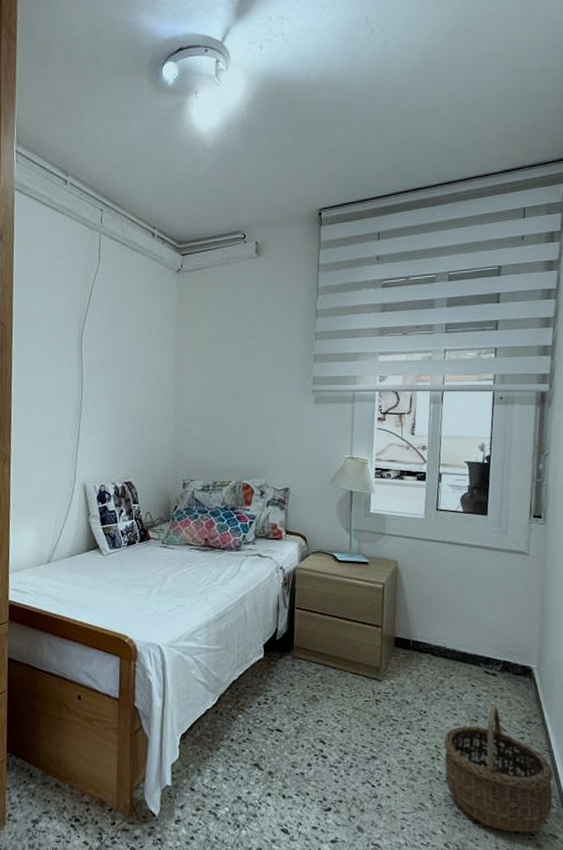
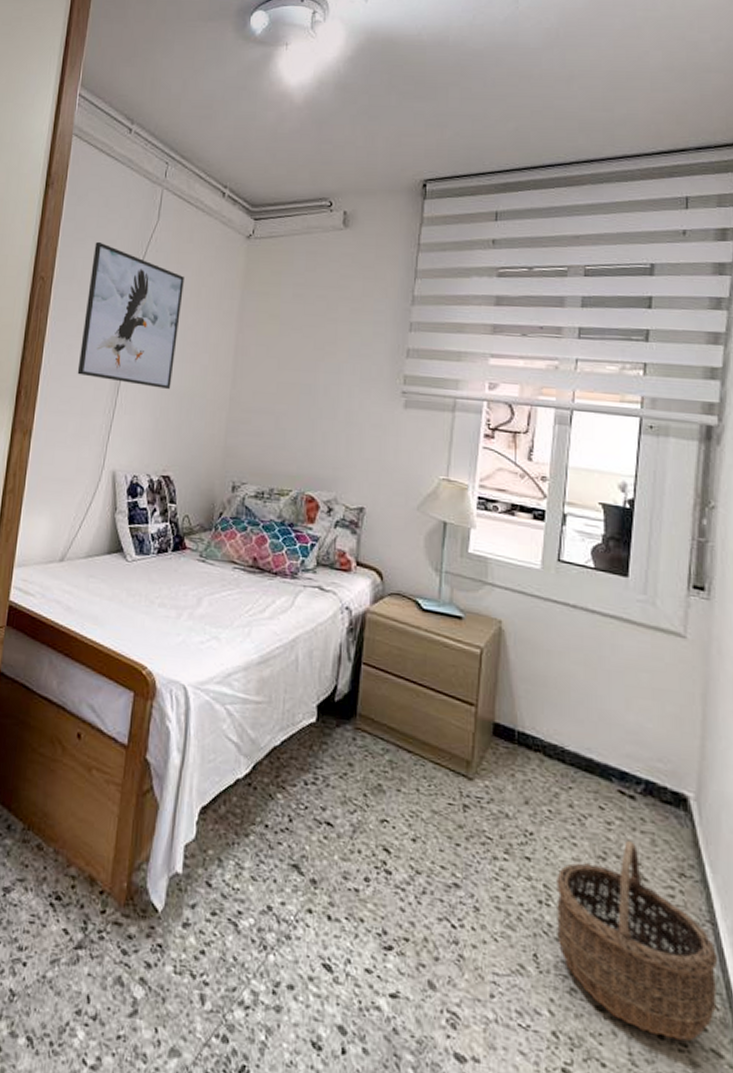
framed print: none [43,286,127,409] -> present [77,241,184,389]

